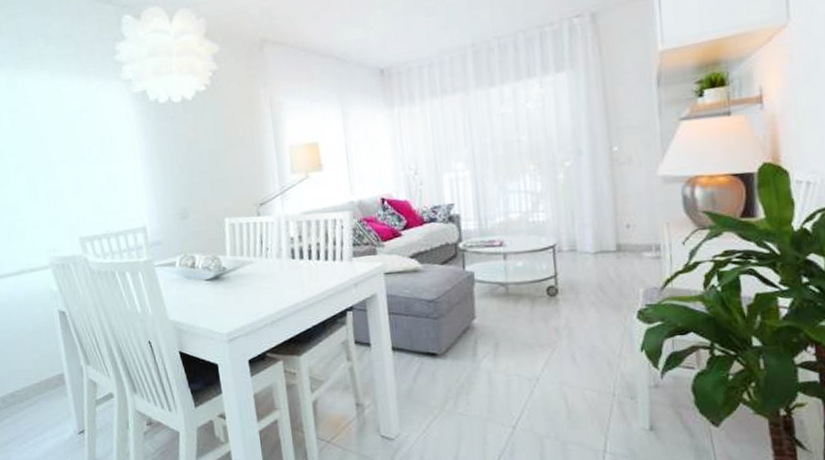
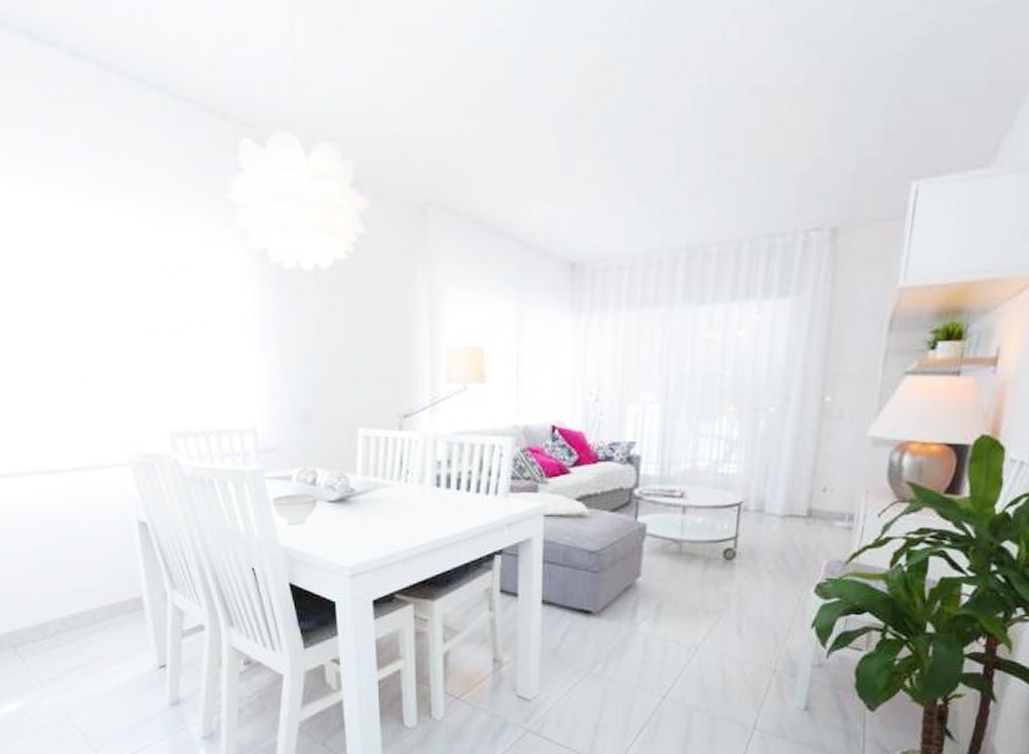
bowl: none [160,274,198,303] -> present [271,493,319,525]

